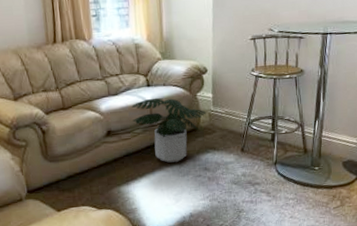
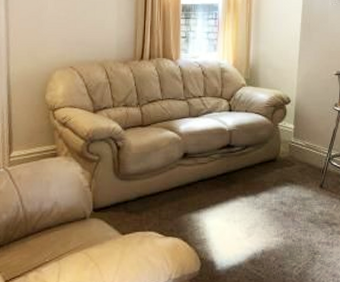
potted plant: present [131,97,206,163] -> none [211,123,286,193]

